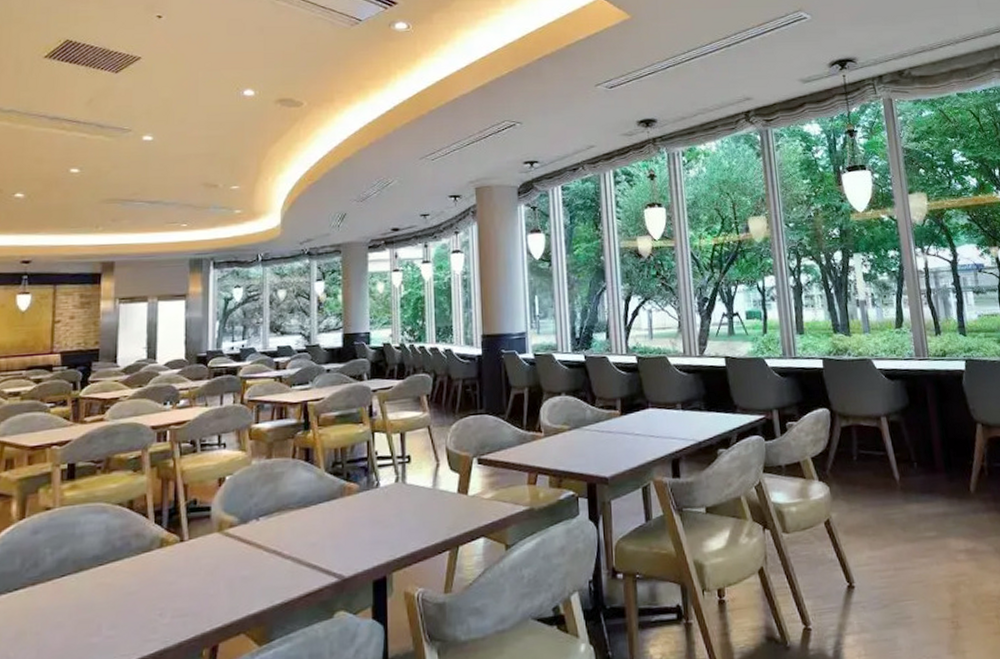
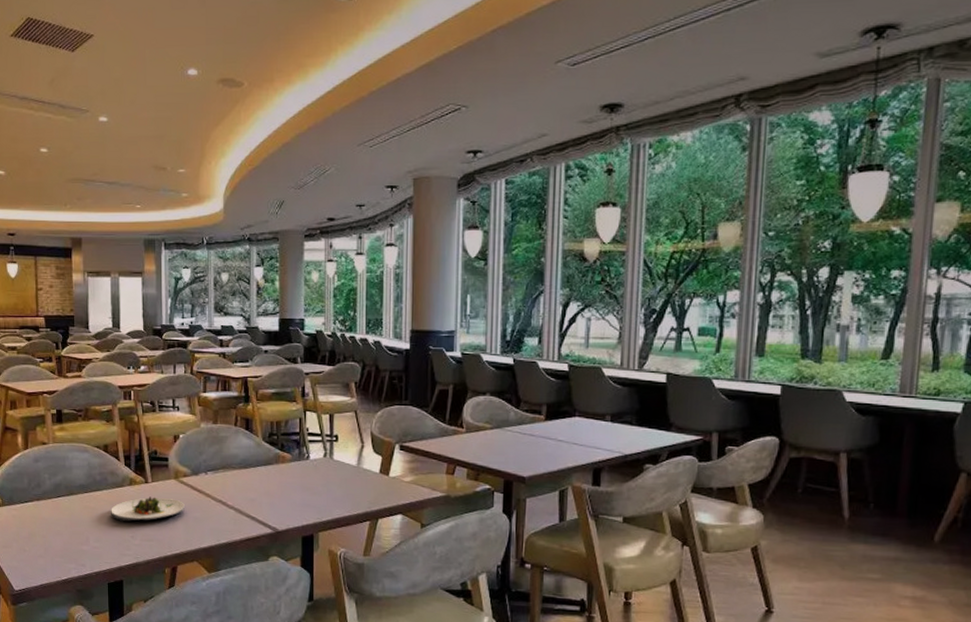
salad plate: none [133,557,230,596] -> present [111,496,185,522]

